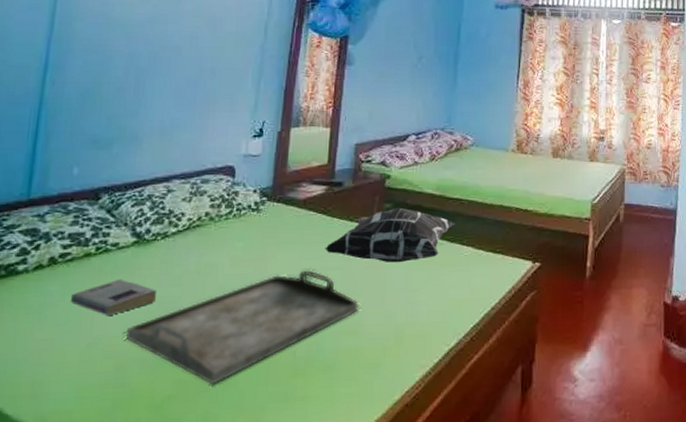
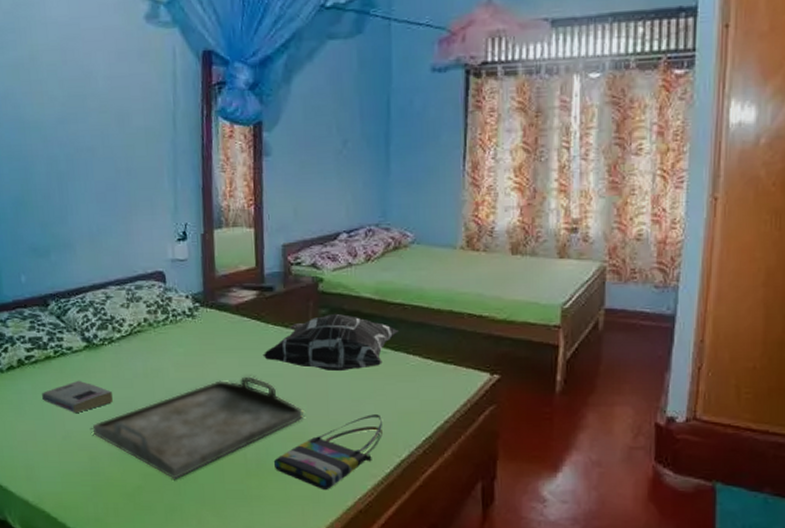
tote bag: none [324,304,434,384] -> present [274,414,382,489]

